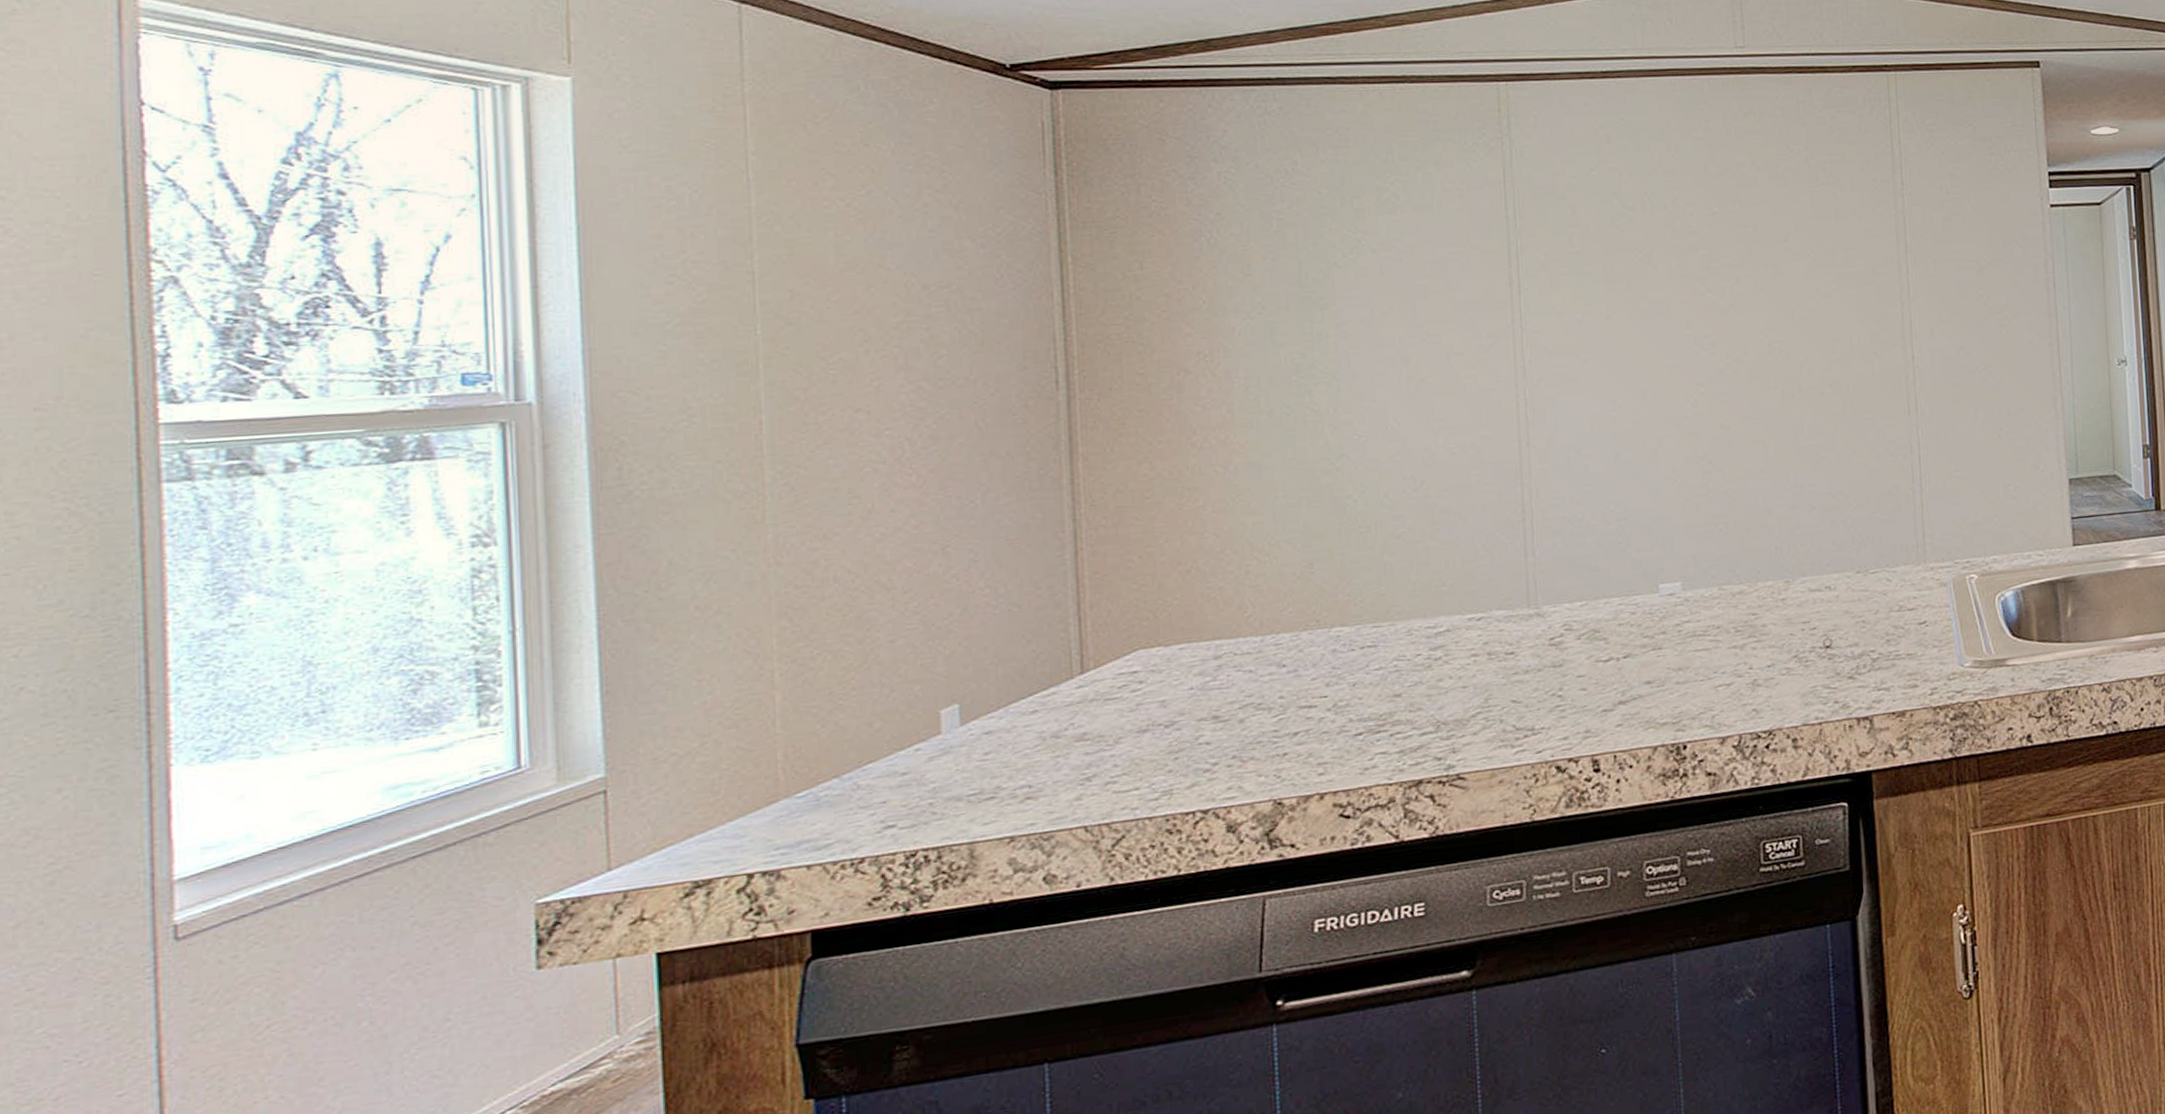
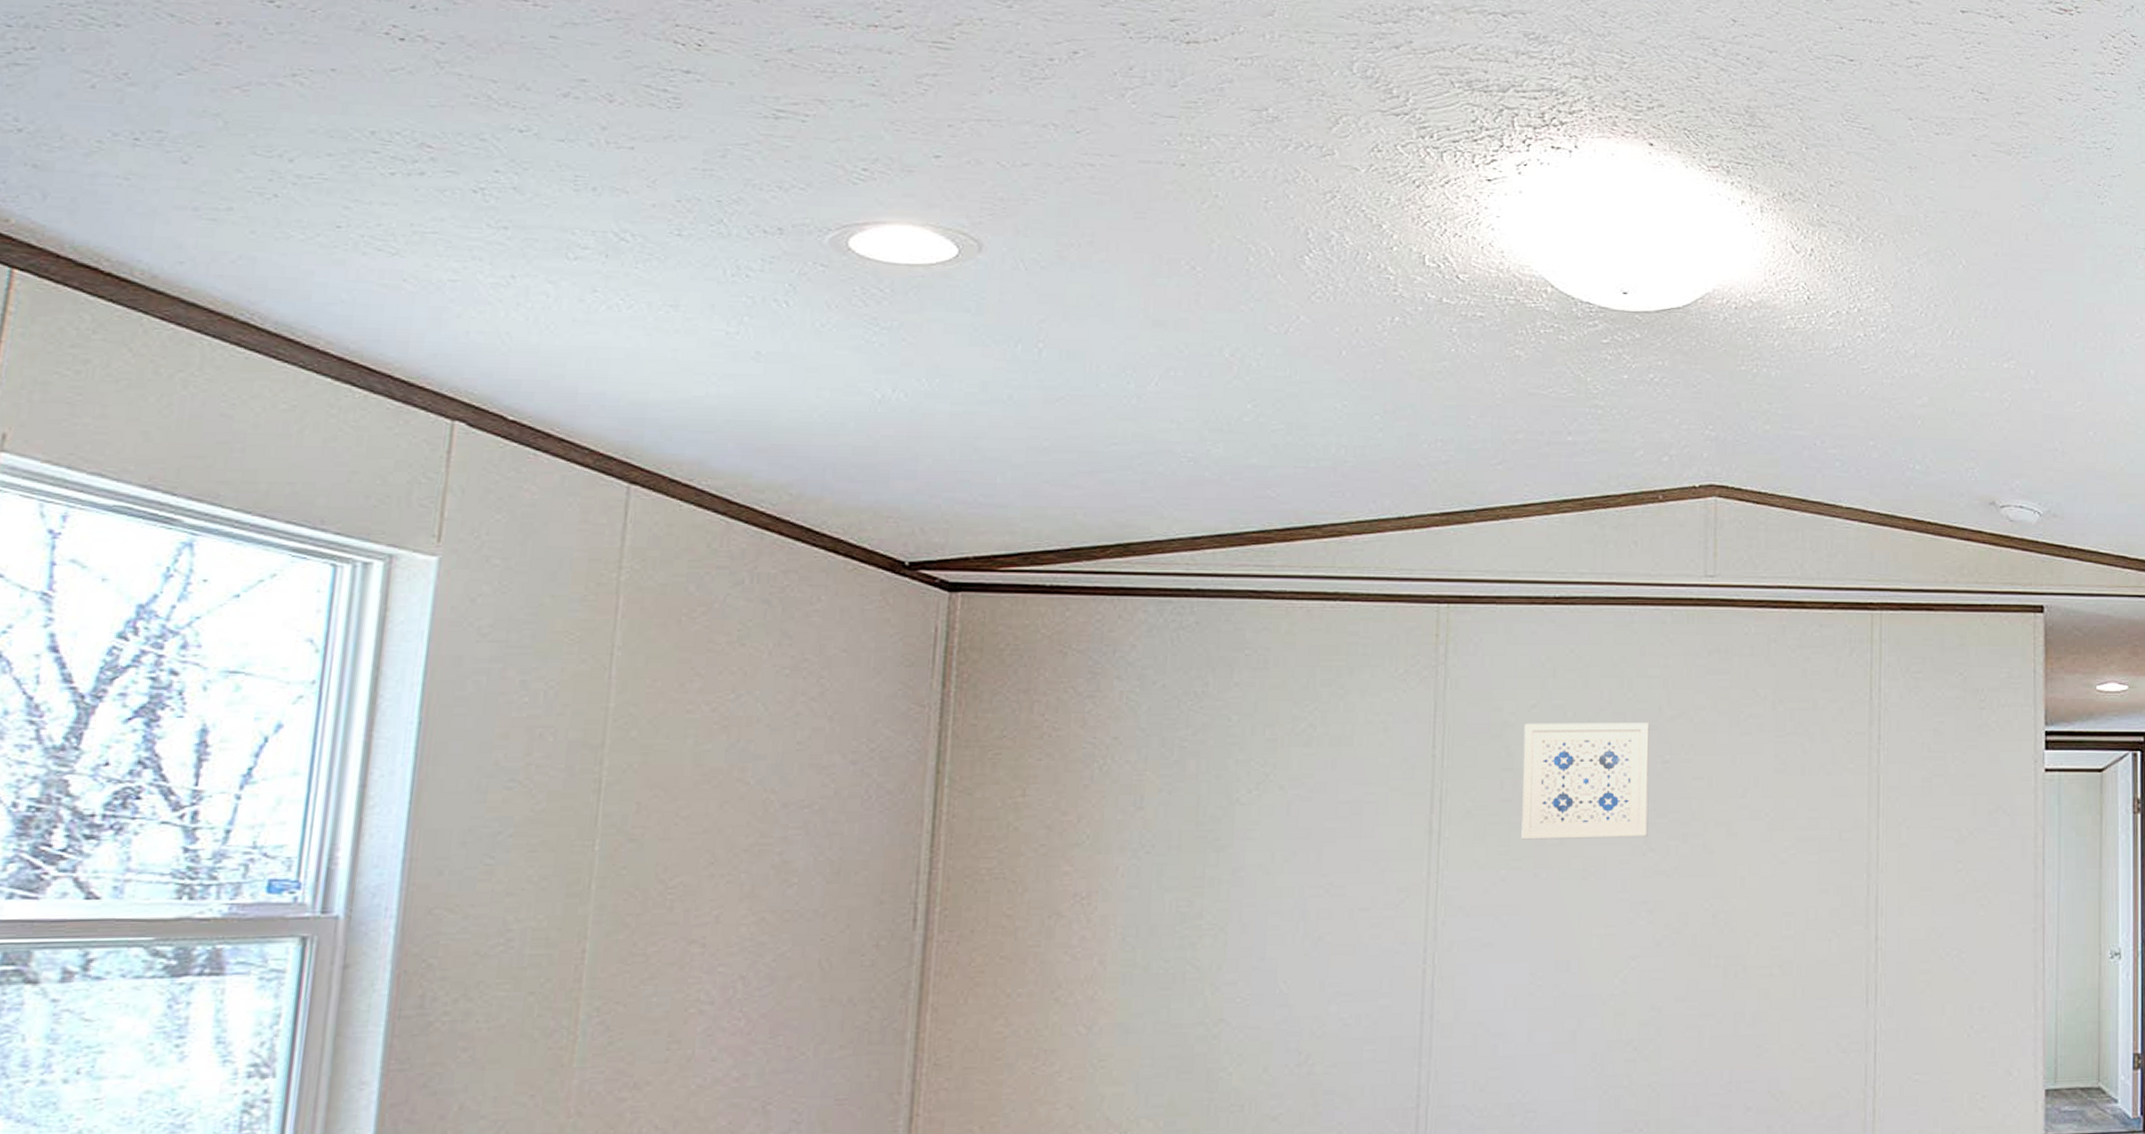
wall art: none [1585,179,1705,287] -> present [1521,722,1650,840]

